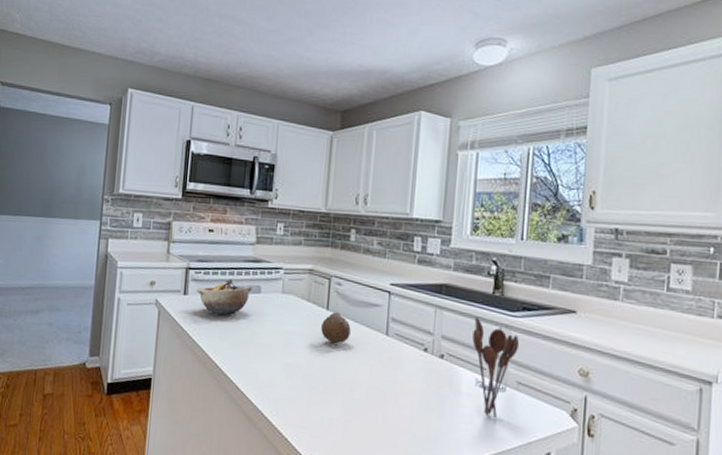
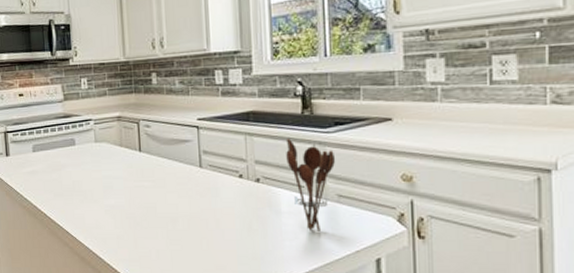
bowl: present [196,278,252,316] -> none [16,136,67,171]
fruit: present [321,312,351,344] -> none [136,153,165,182]

